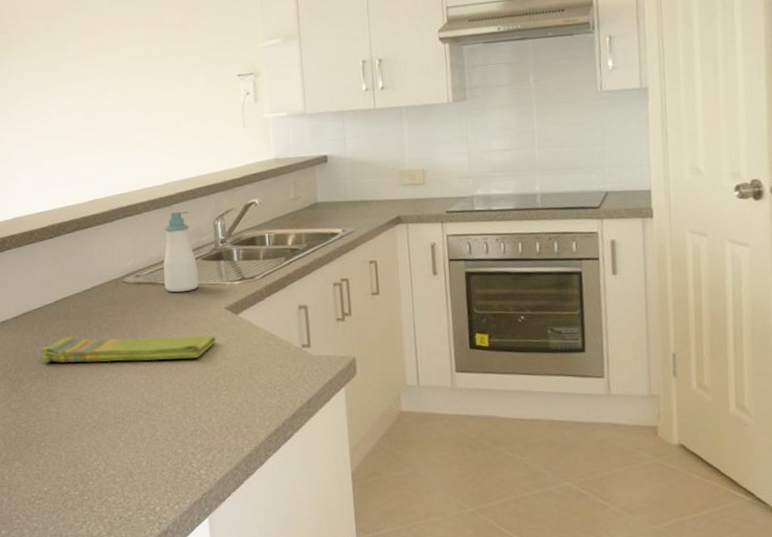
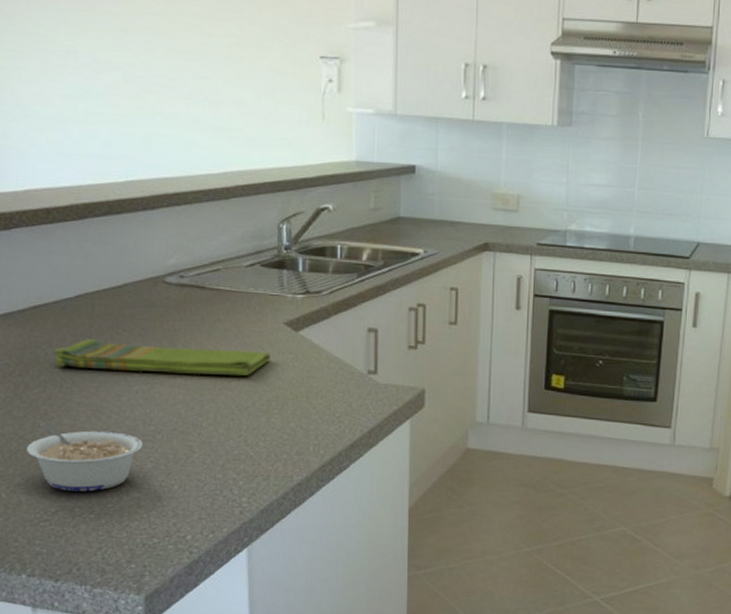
legume: none [23,411,115,472] -> present [27,421,143,492]
soap bottle: present [163,210,199,293] -> none [213,206,256,301]

